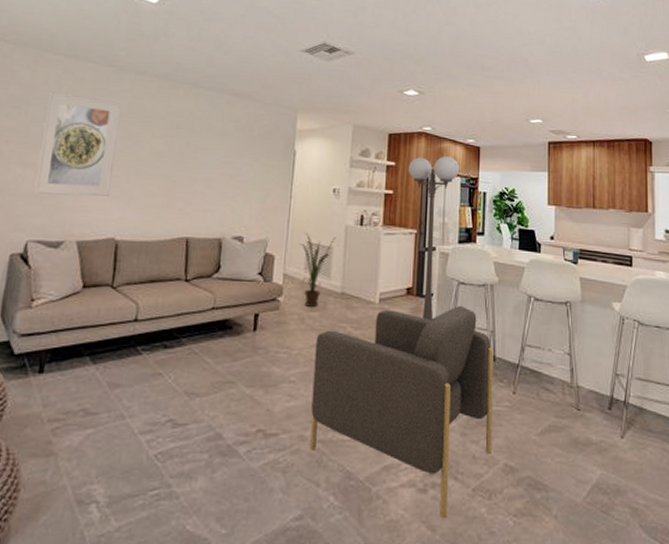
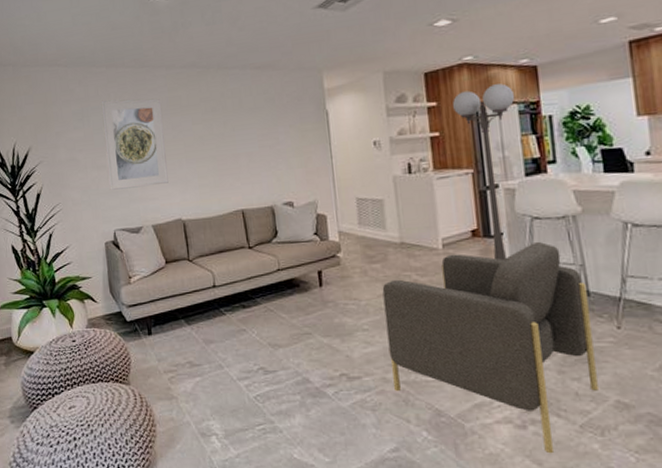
house plant: present [299,232,337,307] -> none [349,189,386,260]

